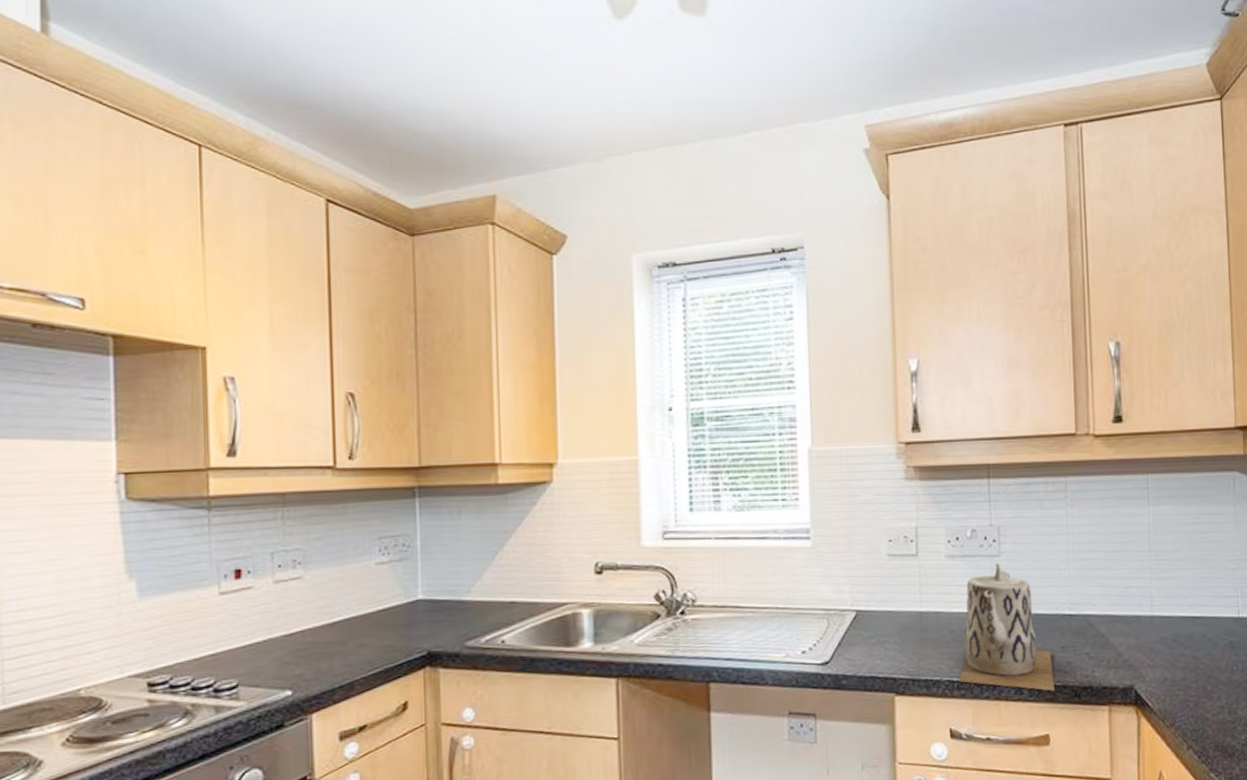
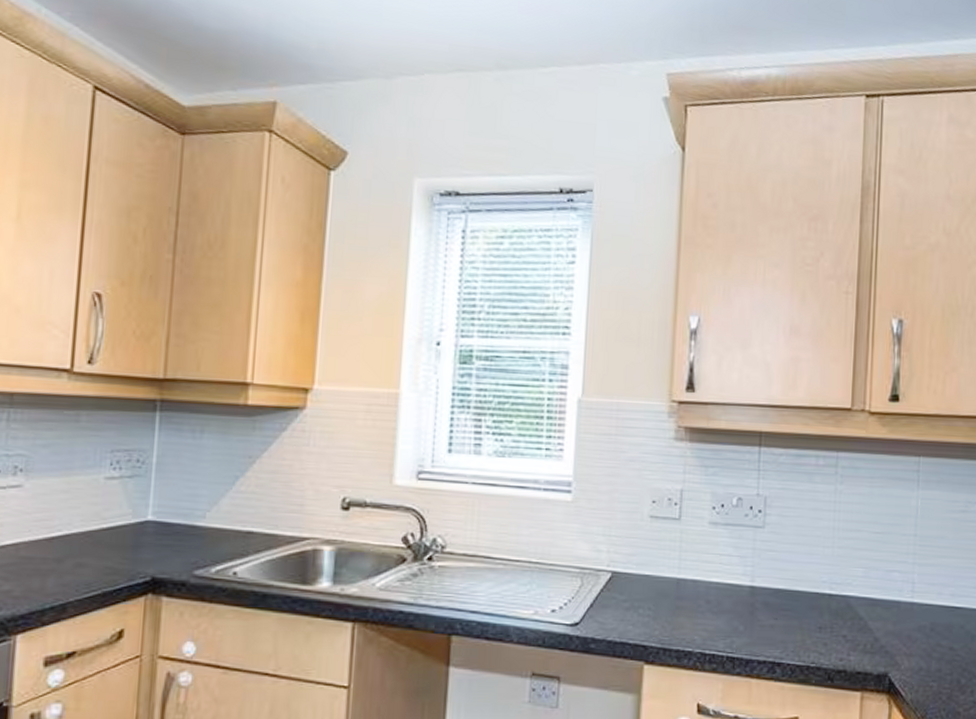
teapot: present [958,562,1056,691] -> none [711,534,809,672]

